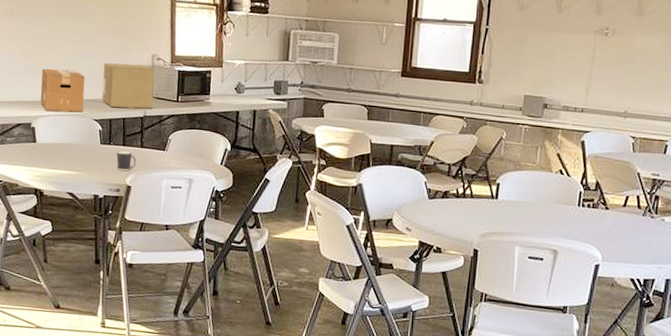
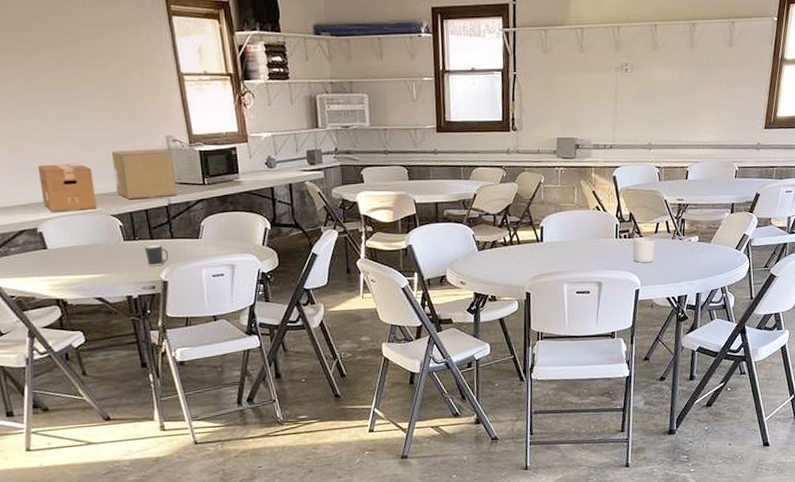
mug: none [595,209,624,238] -> present [632,237,656,263]

